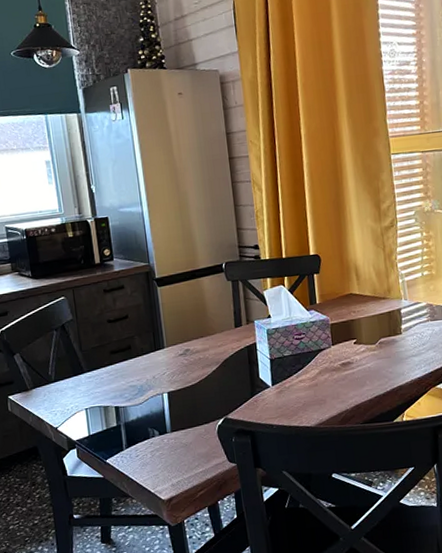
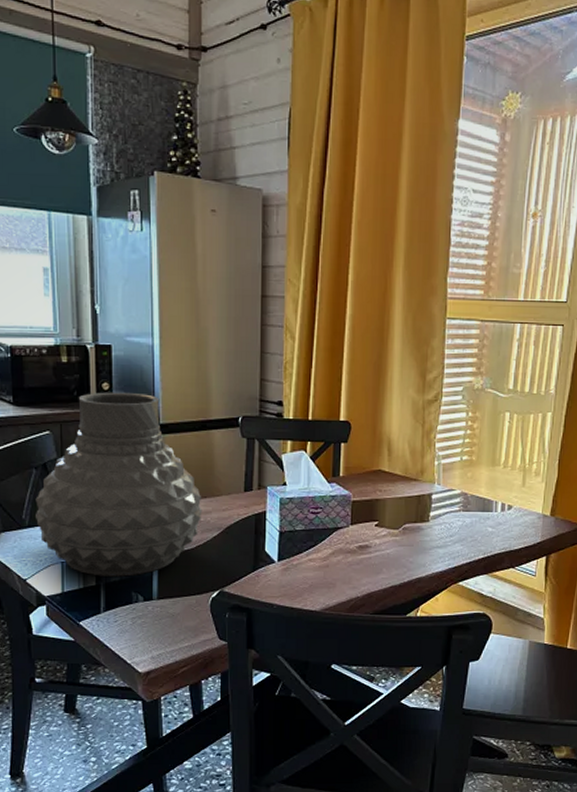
vase: none [58,254,201,418] -> present [34,392,202,577]

